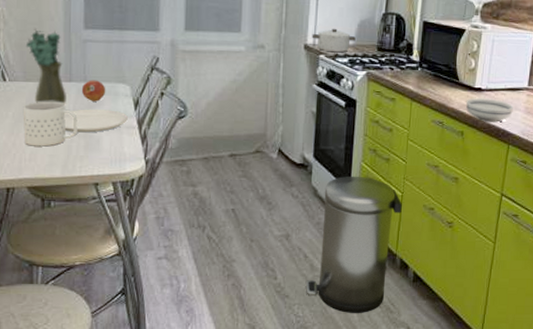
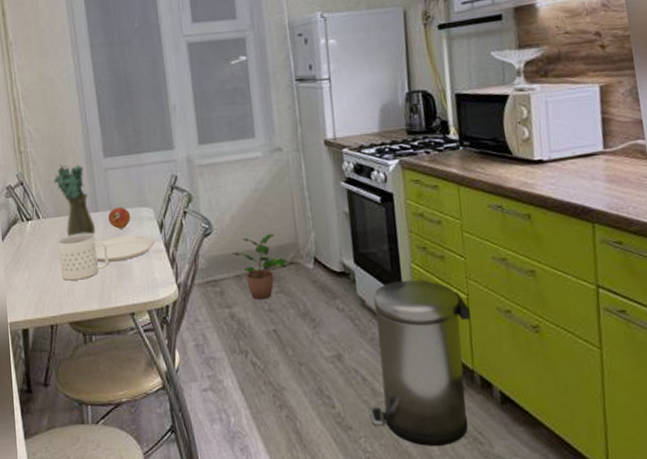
potted plant: none [202,123,255,182] -> present [231,234,289,300]
cooking pot: present [311,28,356,53] -> none [330,117,380,145]
bowl: present [465,98,513,124] -> none [526,170,591,201]

